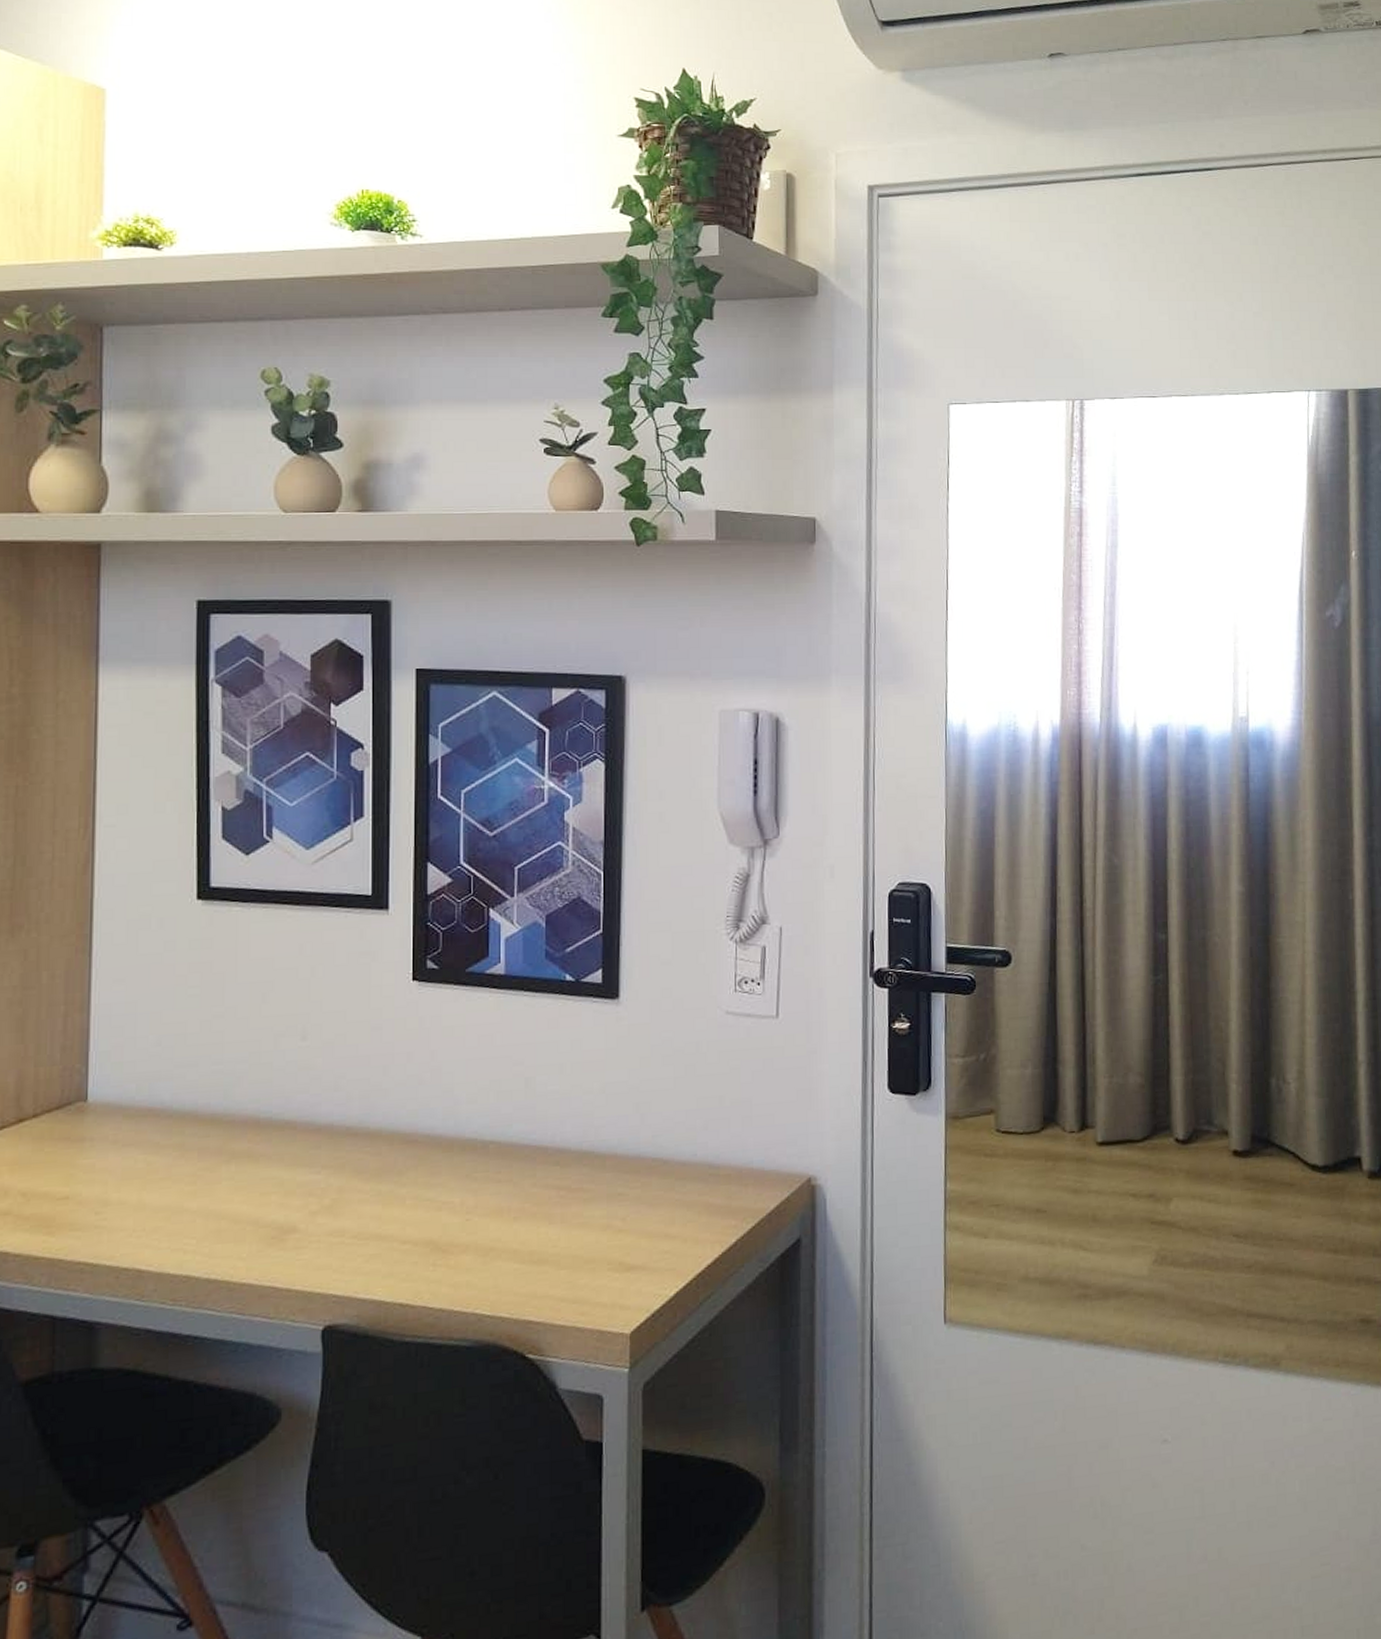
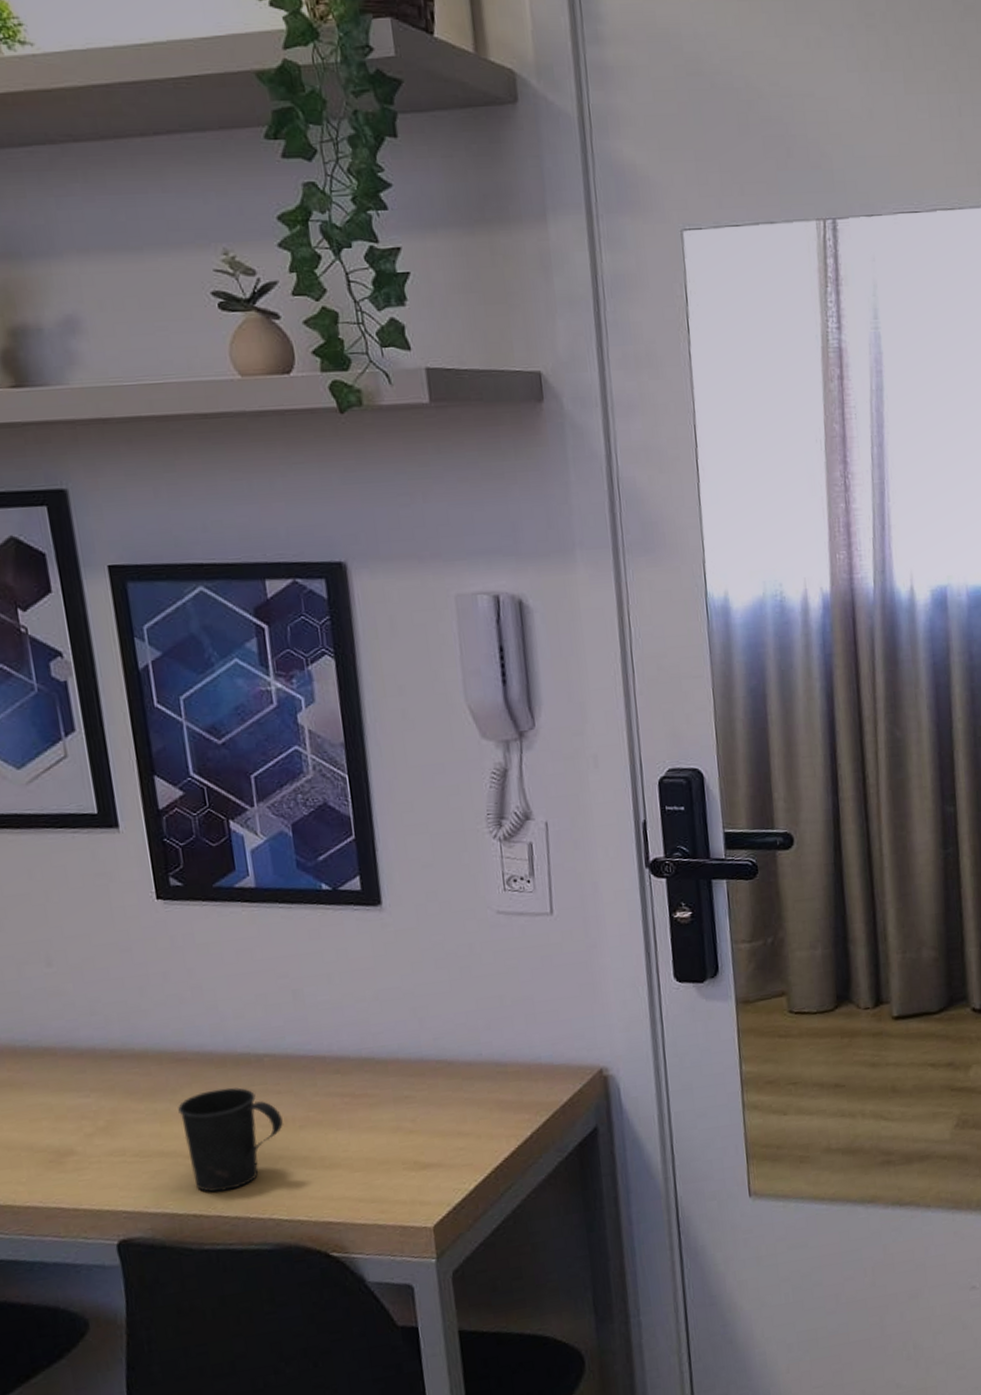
mug: none [401,1173,498,1281] -> present [178,1087,283,1192]

